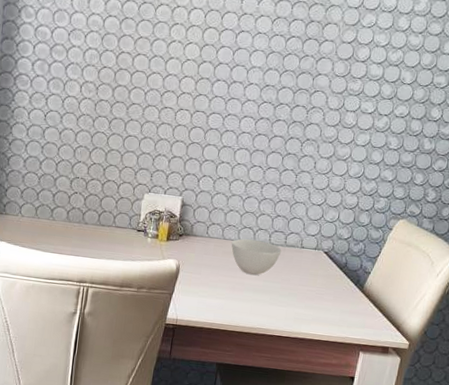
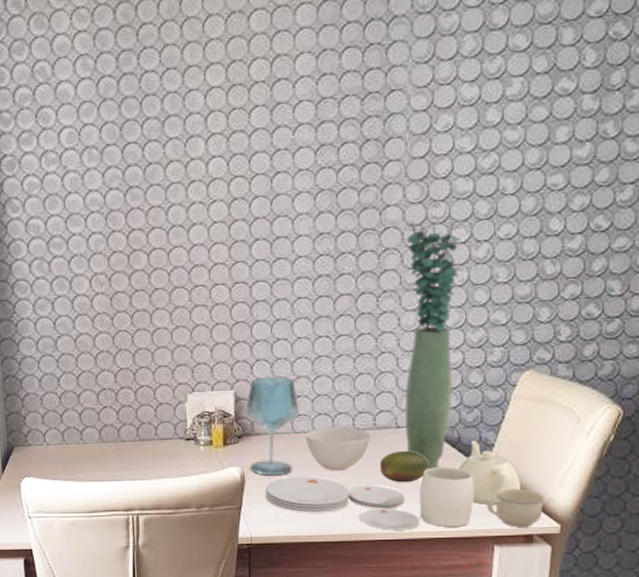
wine glass: none [185,190,231,272] -> present [246,377,300,476]
plate: none [192,274,309,331] -> present [265,476,421,530]
fruit: none [284,266,322,293] -> present [380,450,430,483]
vase: none [307,90,367,285] -> present [404,222,459,469]
mug: none [309,283,353,334] -> present [419,467,475,527]
teapot: none [342,266,386,319] -> present [459,440,521,504]
cup: none [358,308,401,341] -> present [486,488,545,527]

